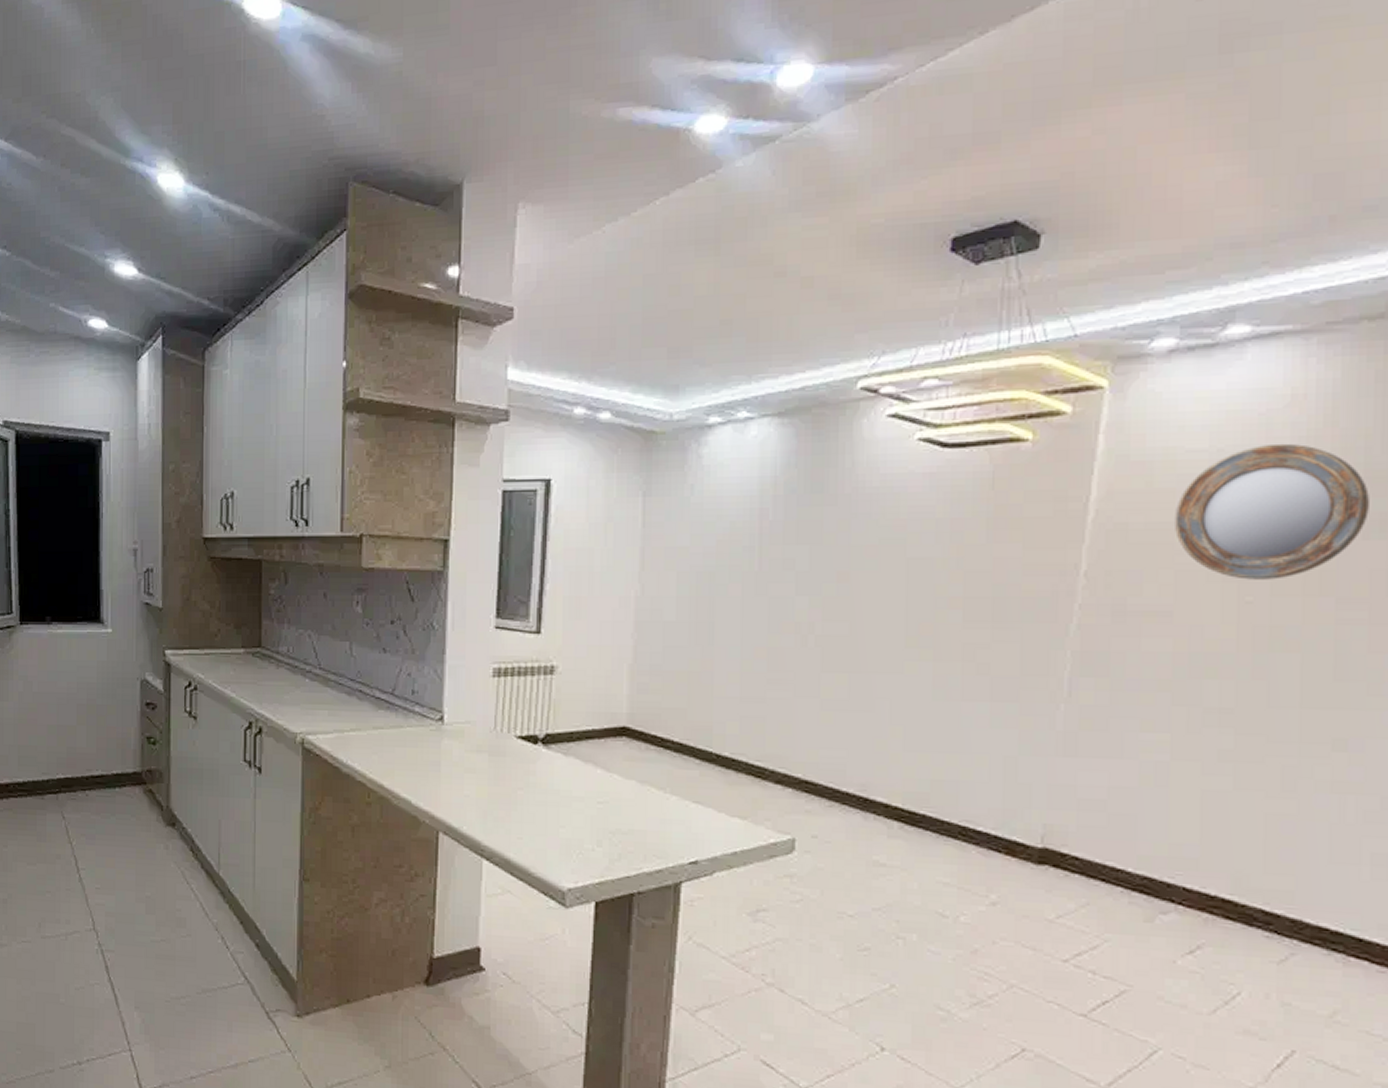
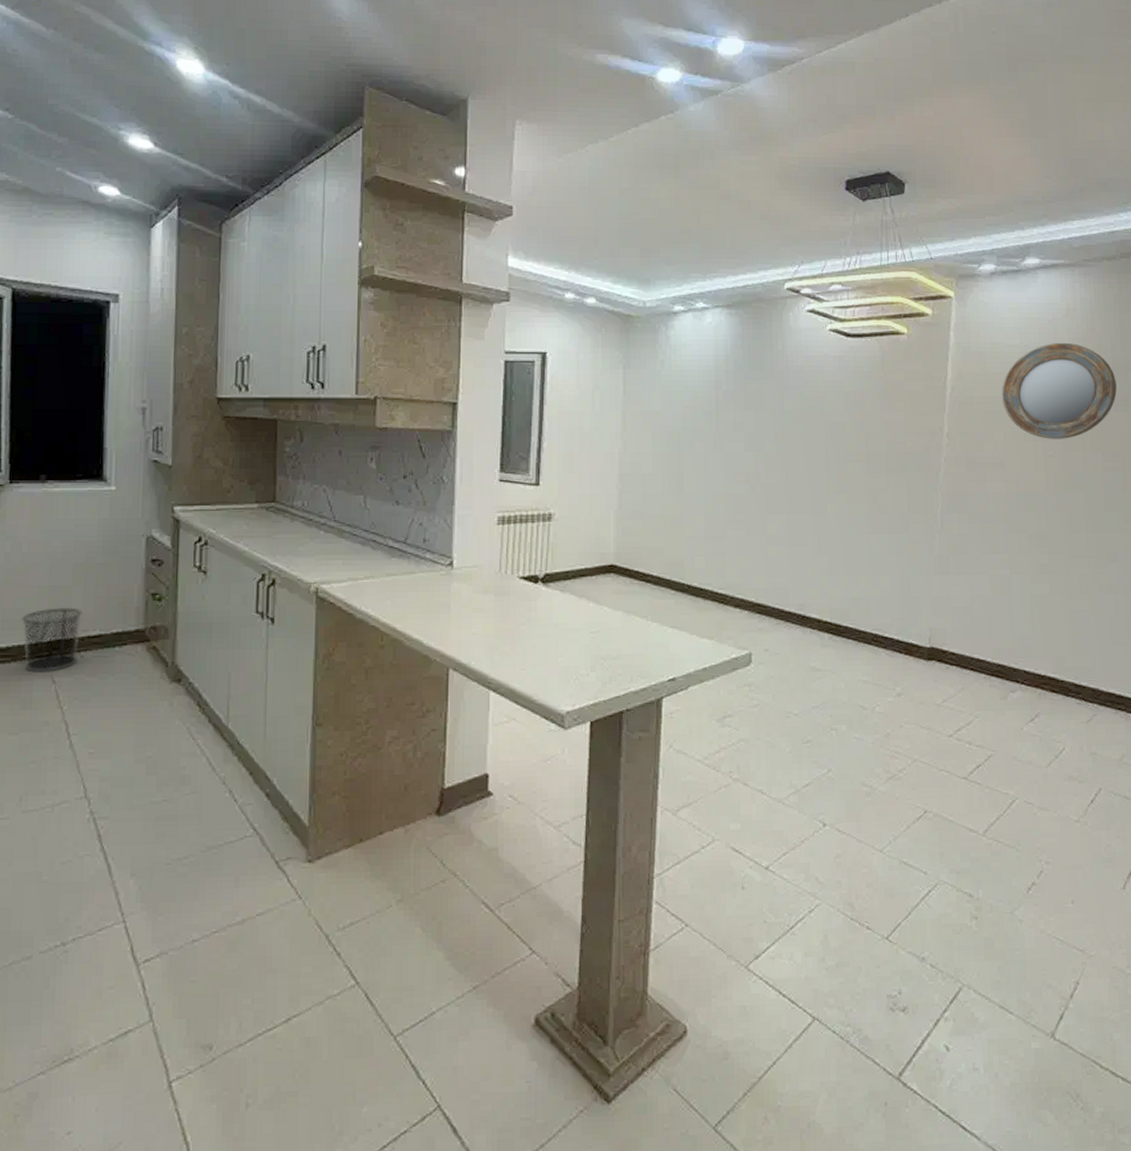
waste bin: none [35,746,86,808] -> present [22,607,82,673]

